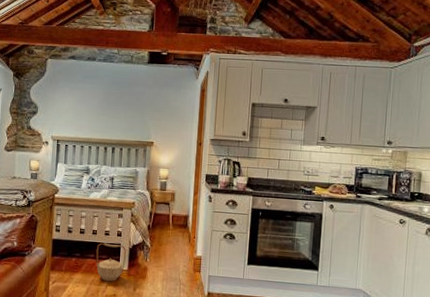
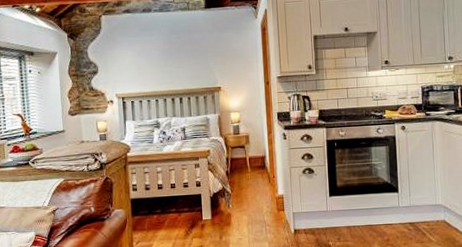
basket: present [96,242,126,282] -> none [177,195,208,233]

